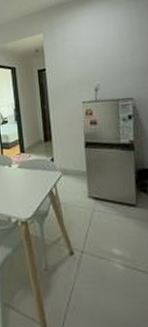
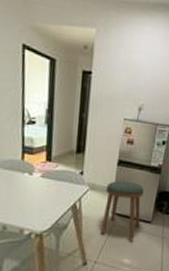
stool: none [78,162,124,227] -> present [100,180,144,240]

